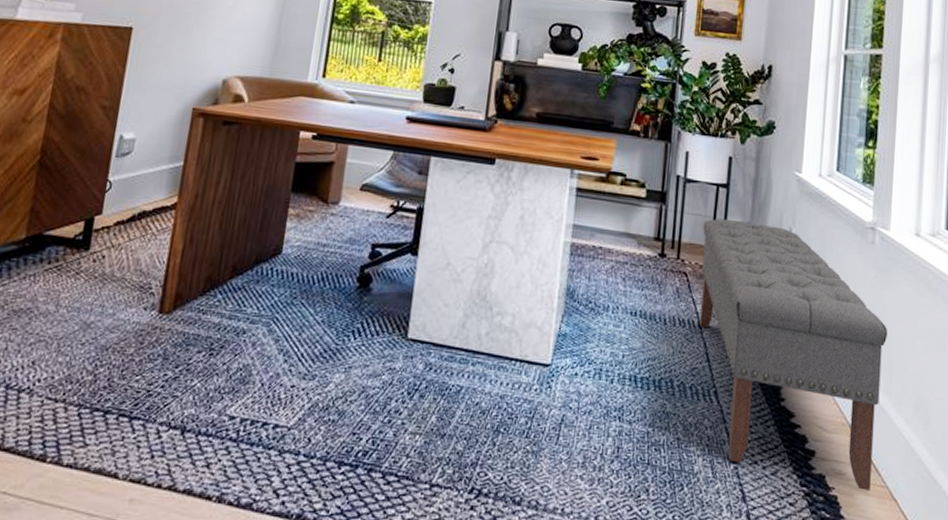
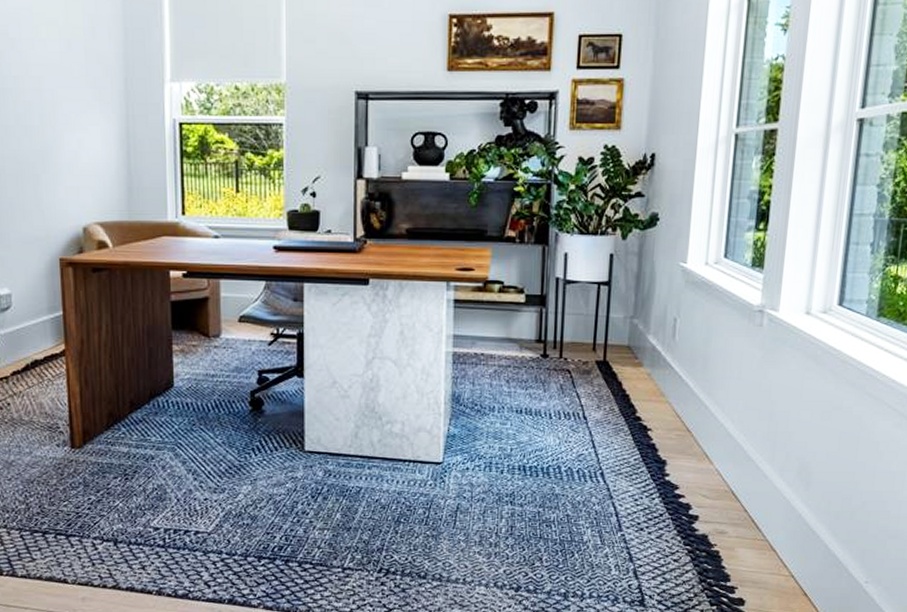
bench: present [700,219,888,491] -> none [584,317,773,545]

